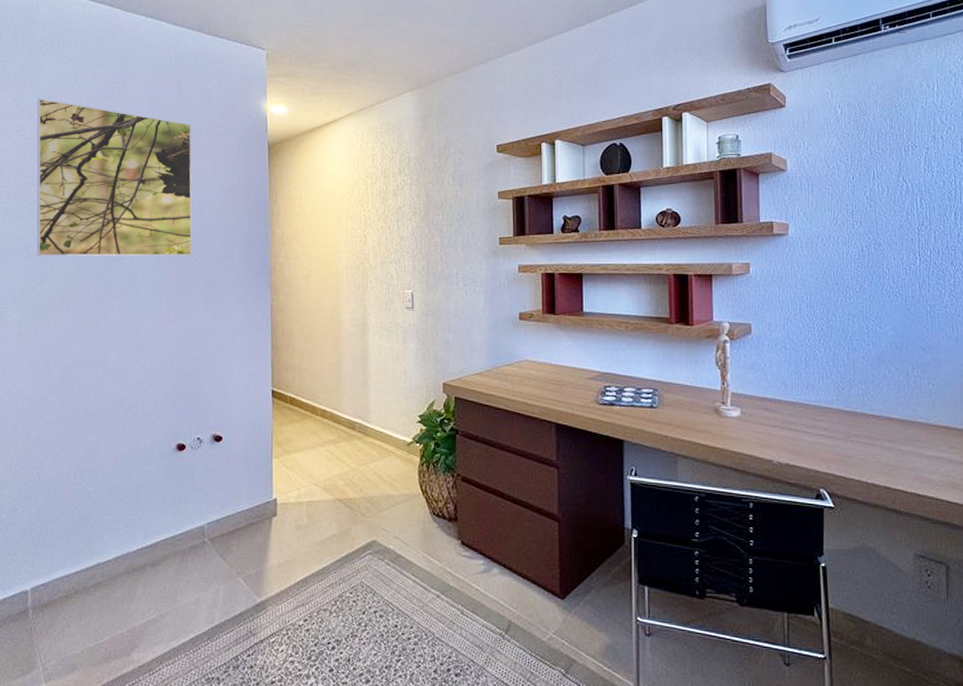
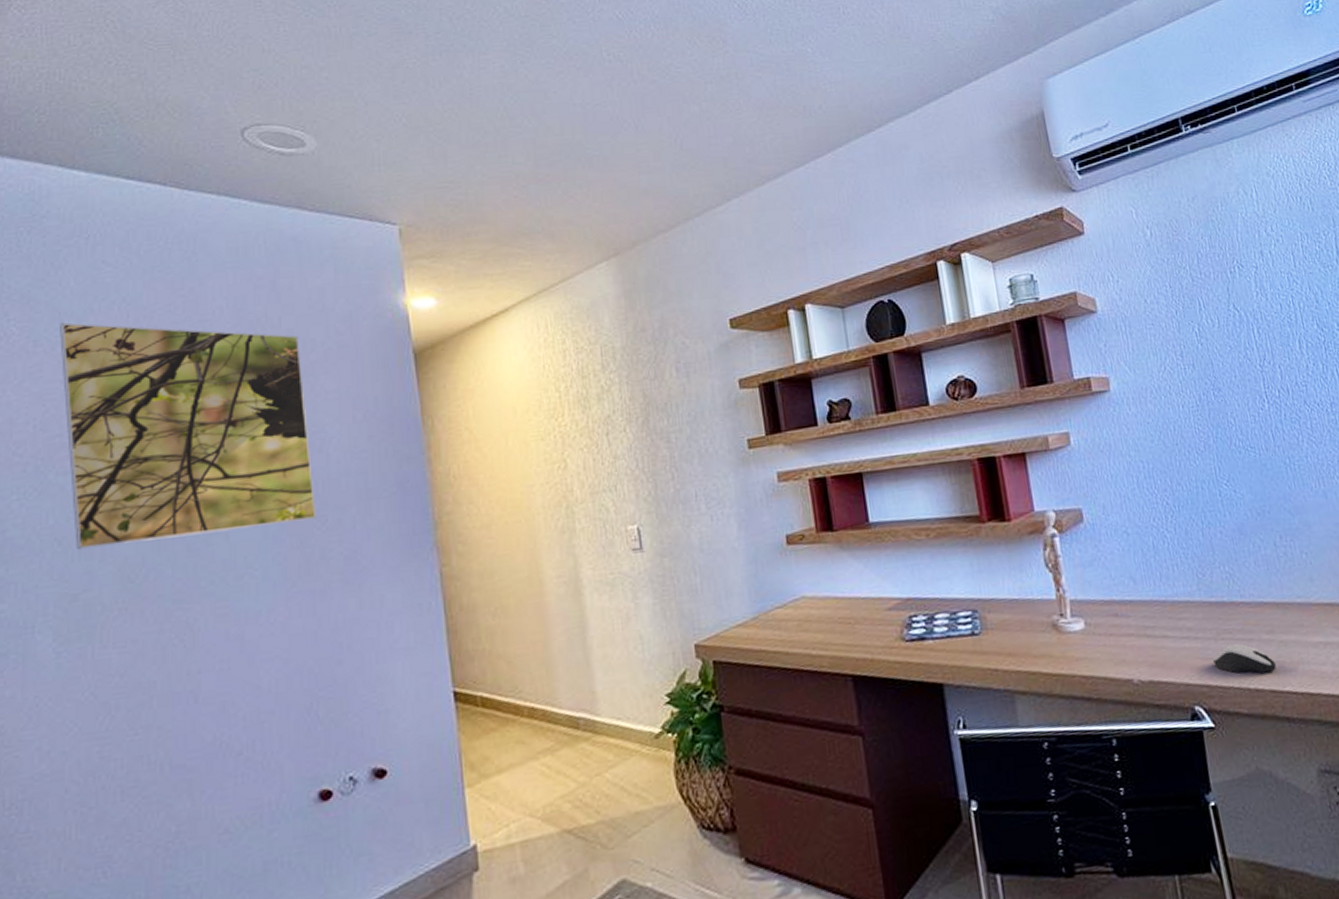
computer mouse: none [841,446,892,473] -> present [1213,643,1276,673]

